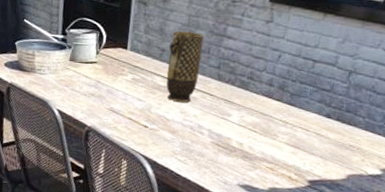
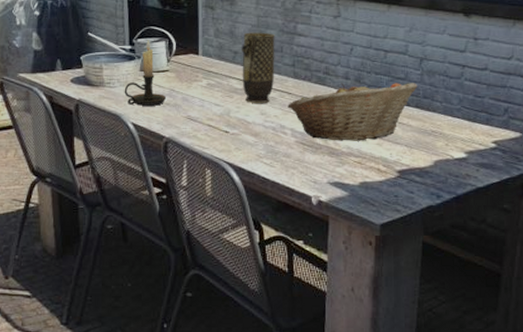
candle holder: none [53,31,92,95] -> present [124,40,167,106]
fruit basket: none [208,88,343,148] -> present [288,82,418,141]

